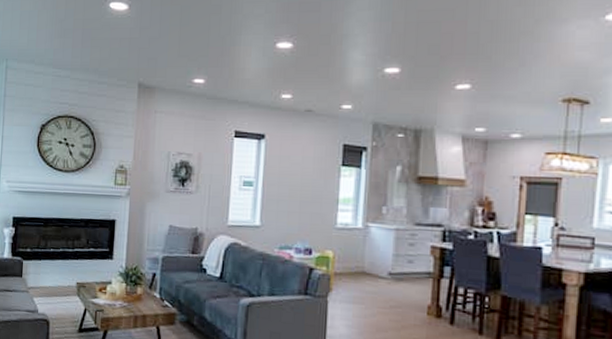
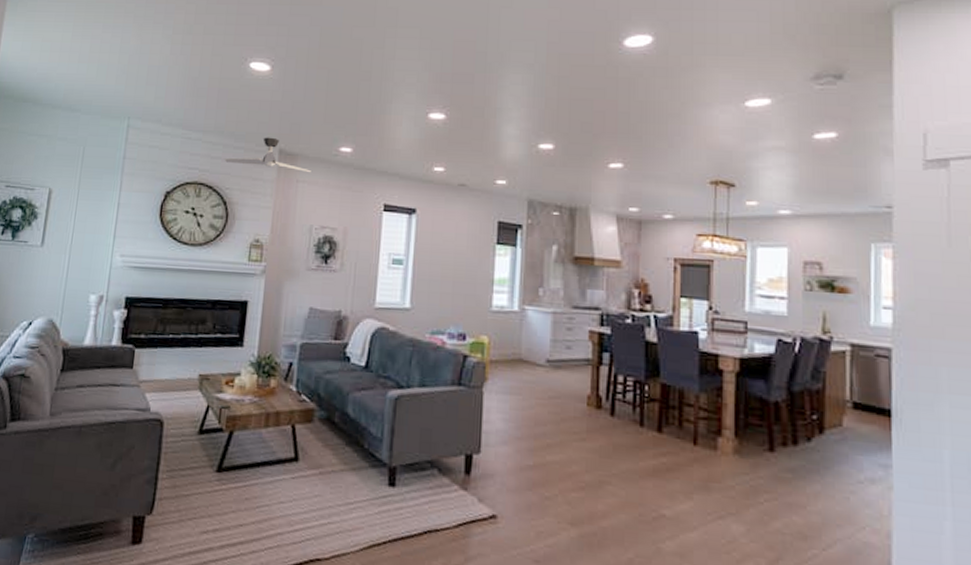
ceiling fan: none [90,72,168,103] -> present [224,137,311,172]

